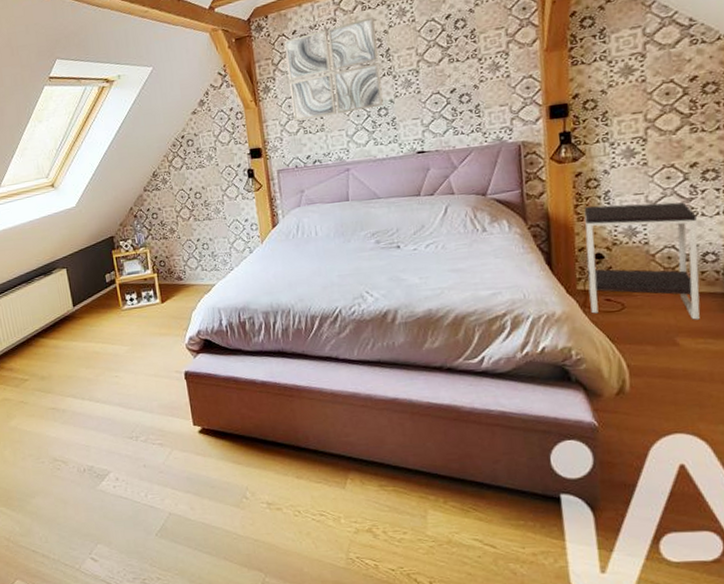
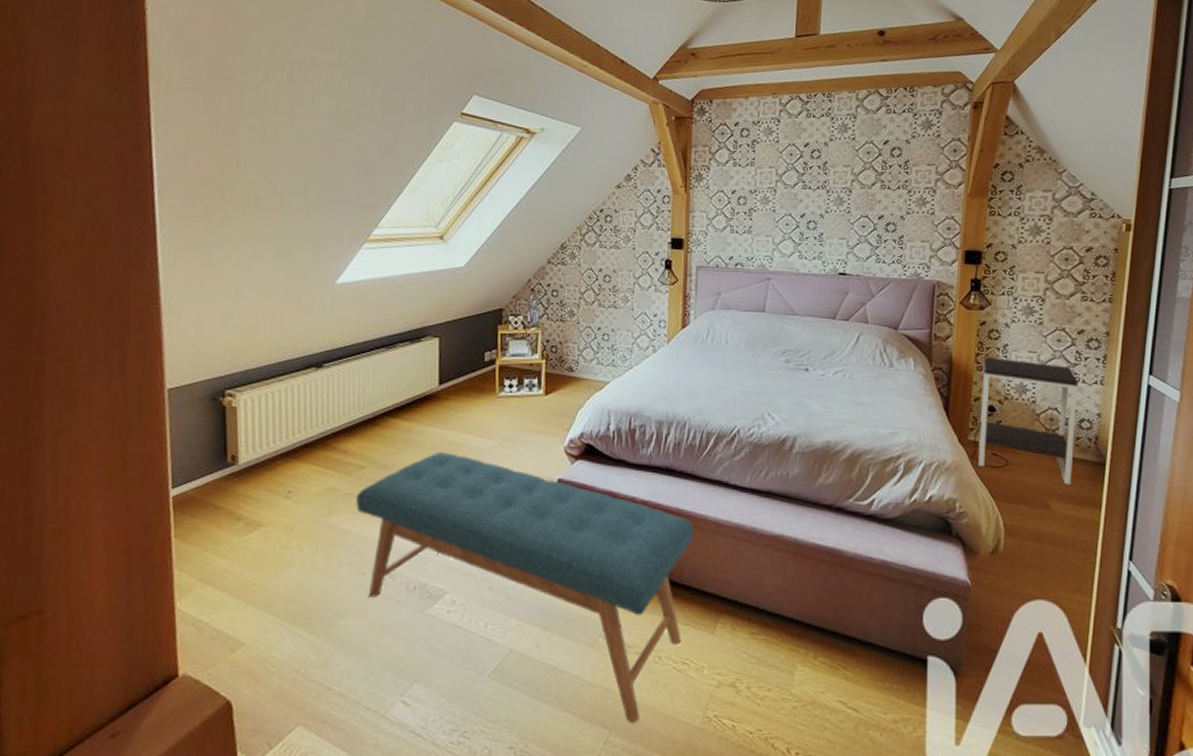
bench: none [26,360,316,567] -> present [356,451,693,724]
wall art: present [284,17,384,121] -> none [723,126,818,219]

